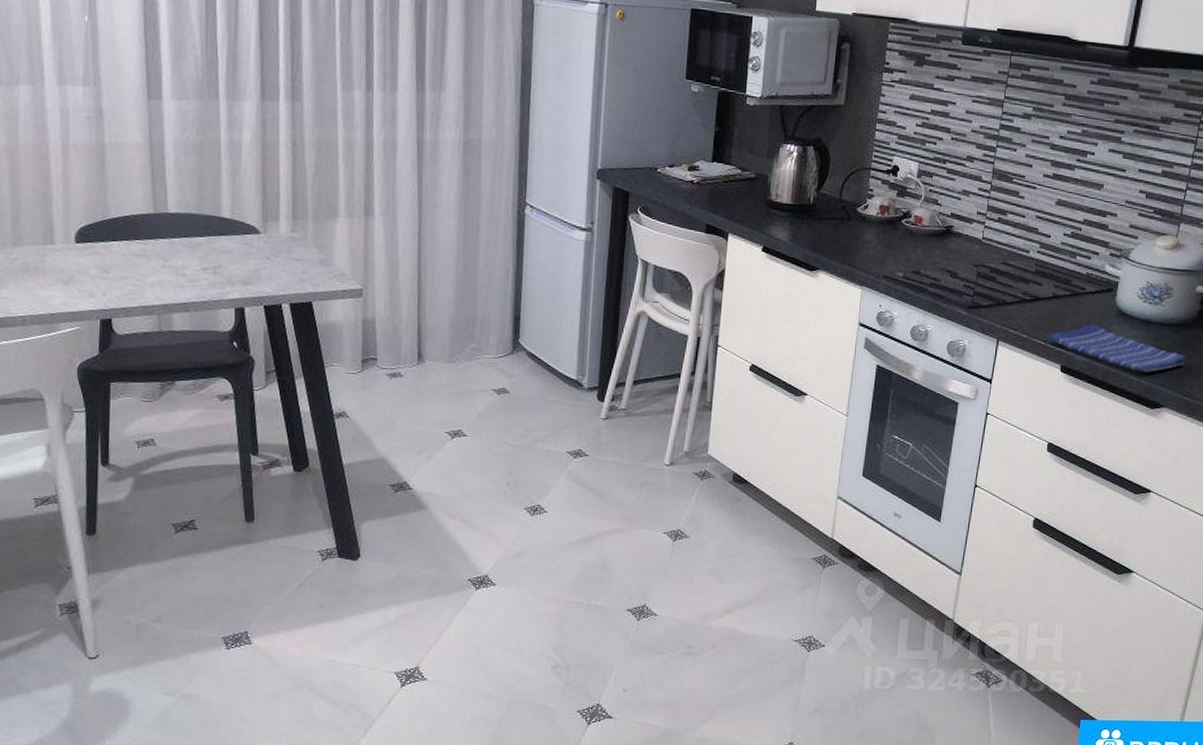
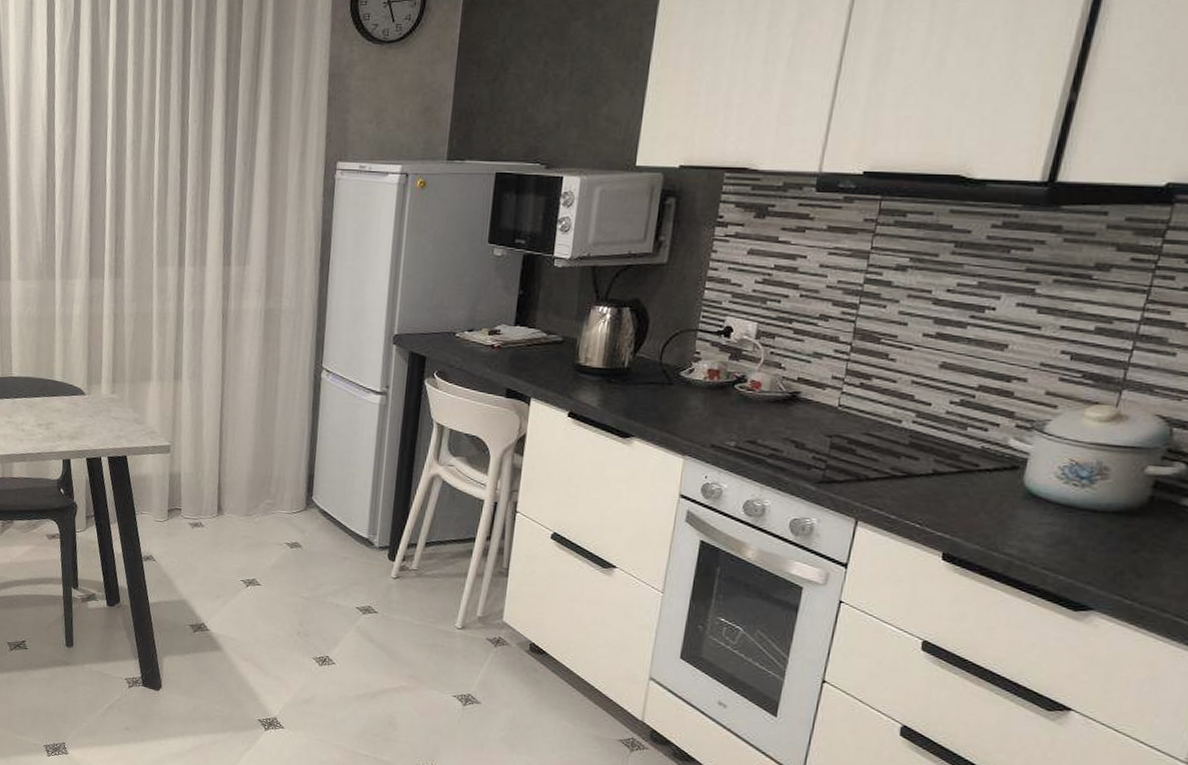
dish towel: present [1049,324,1187,373] -> none [926,507,1130,568]

